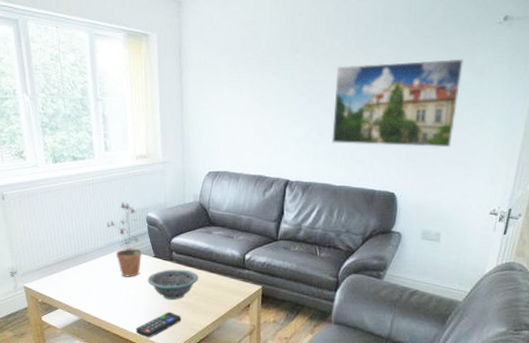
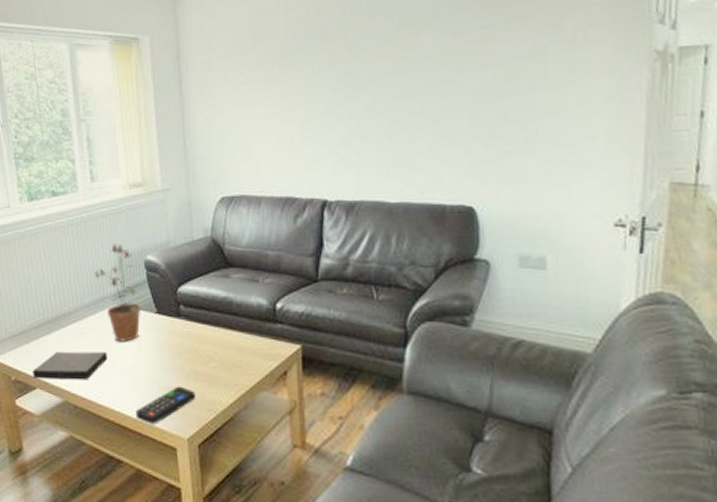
book: none [56,282,115,304] -> present [33,351,107,380]
decorative bowl: present [147,269,199,301] -> none [149,327,216,371]
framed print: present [331,58,464,148] -> none [377,25,547,148]

